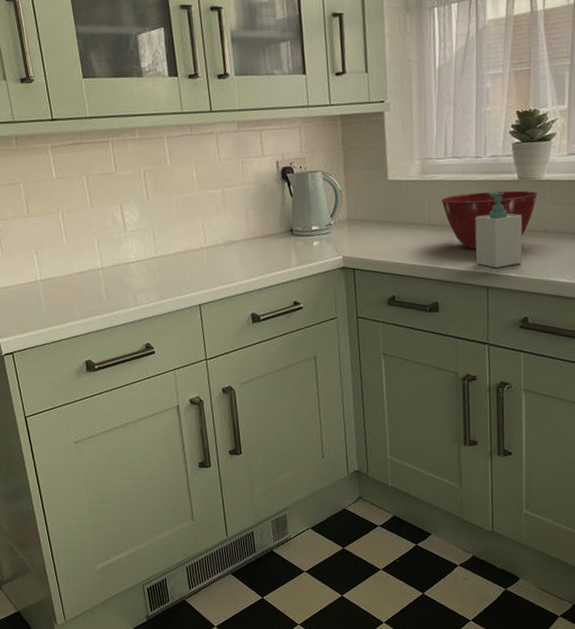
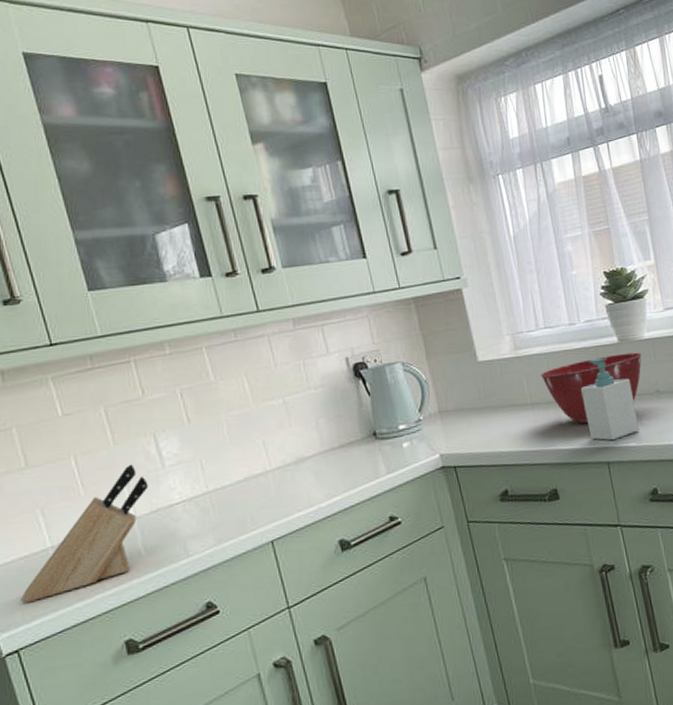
knife block: none [17,225,113,319] -> present [21,464,149,603]

